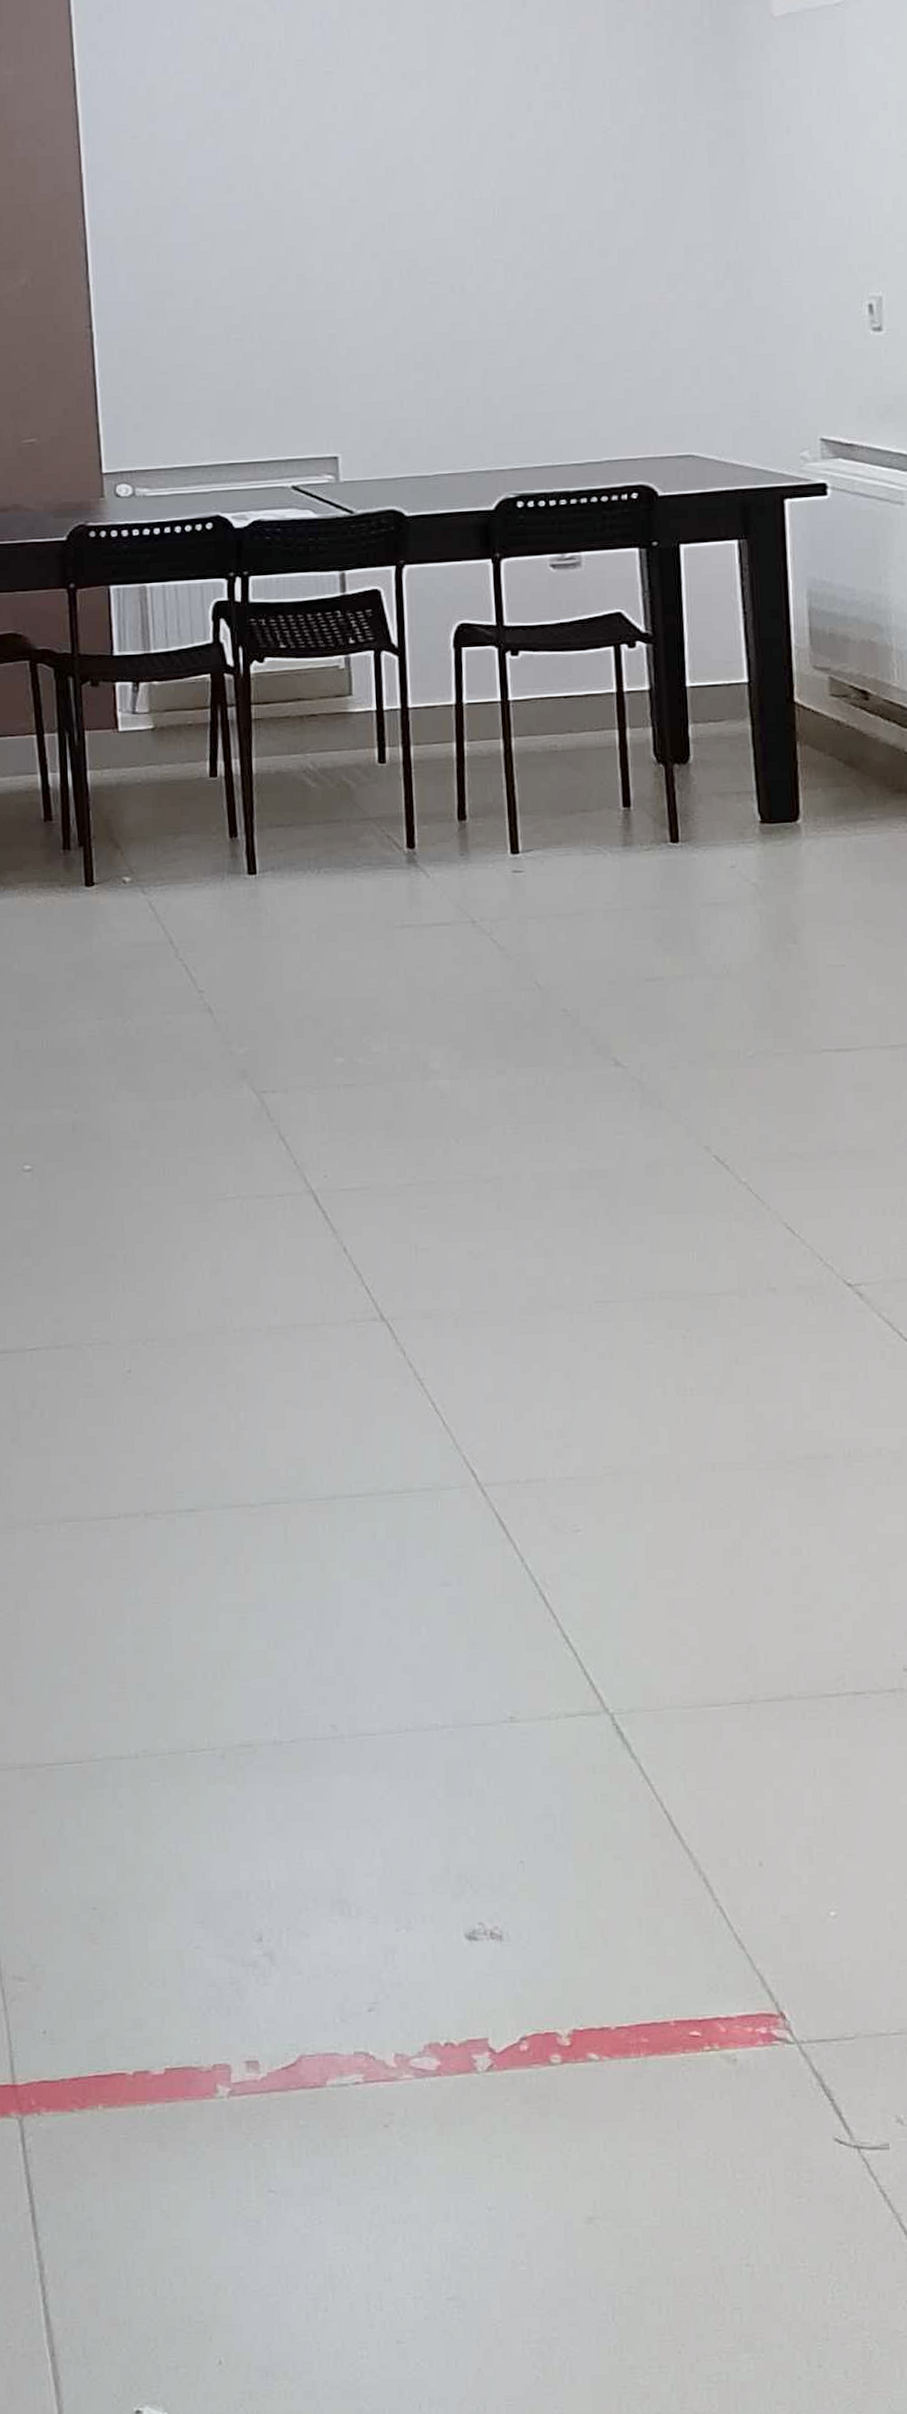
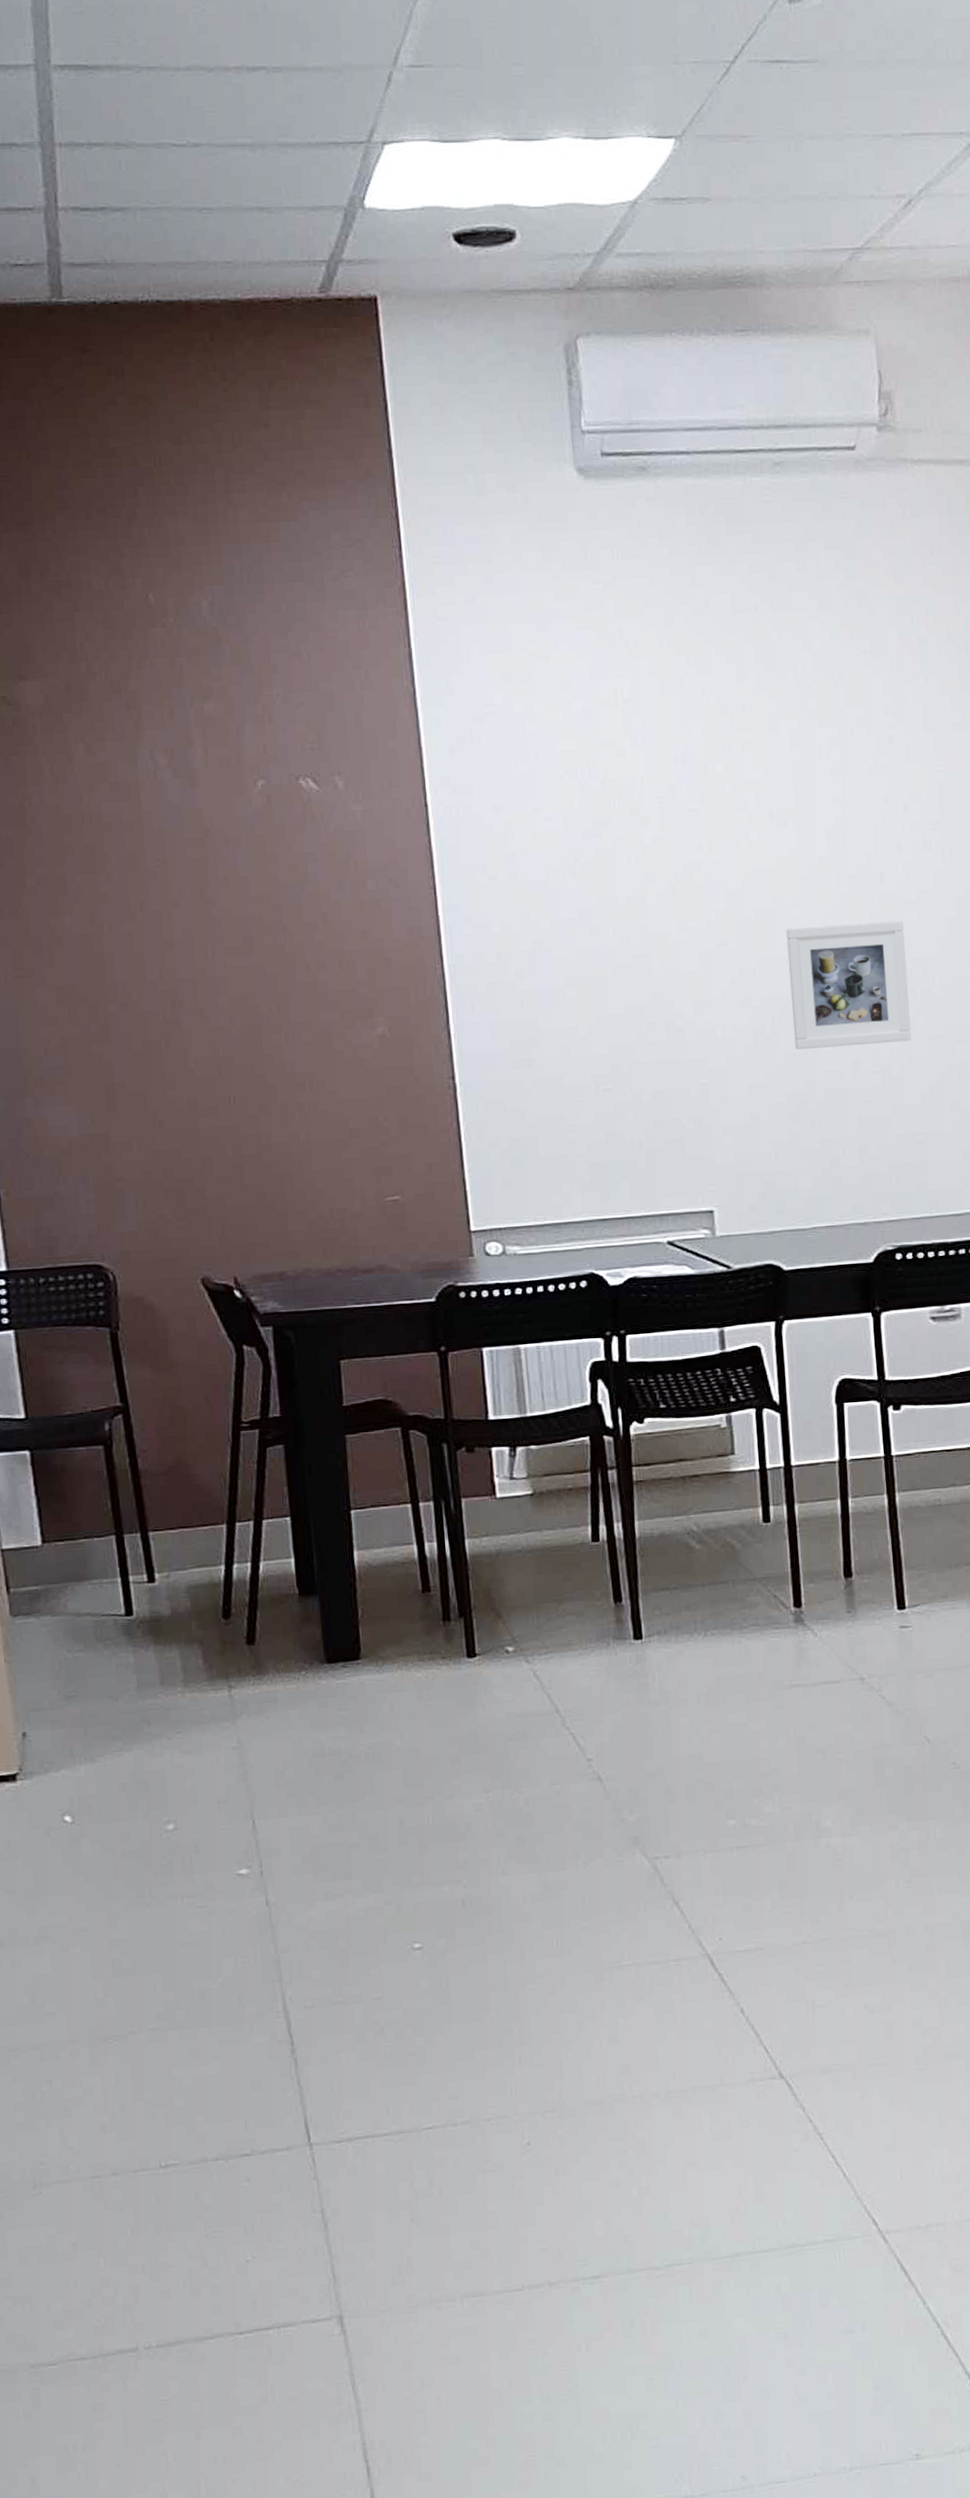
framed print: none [416,177,537,302] -> present [786,920,911,1050]

